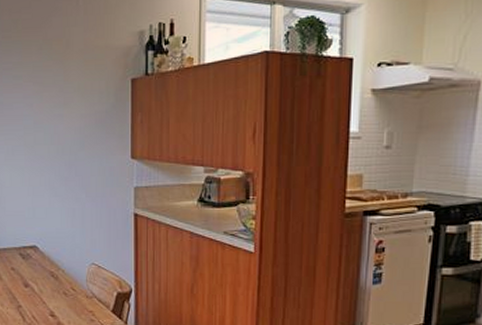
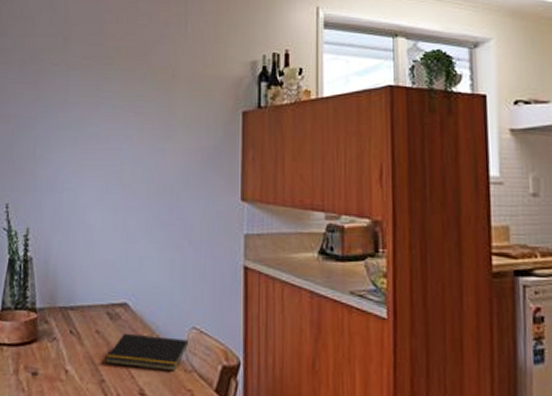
notepad: none [21,270,89,298] -> present [105,334,188,372]

